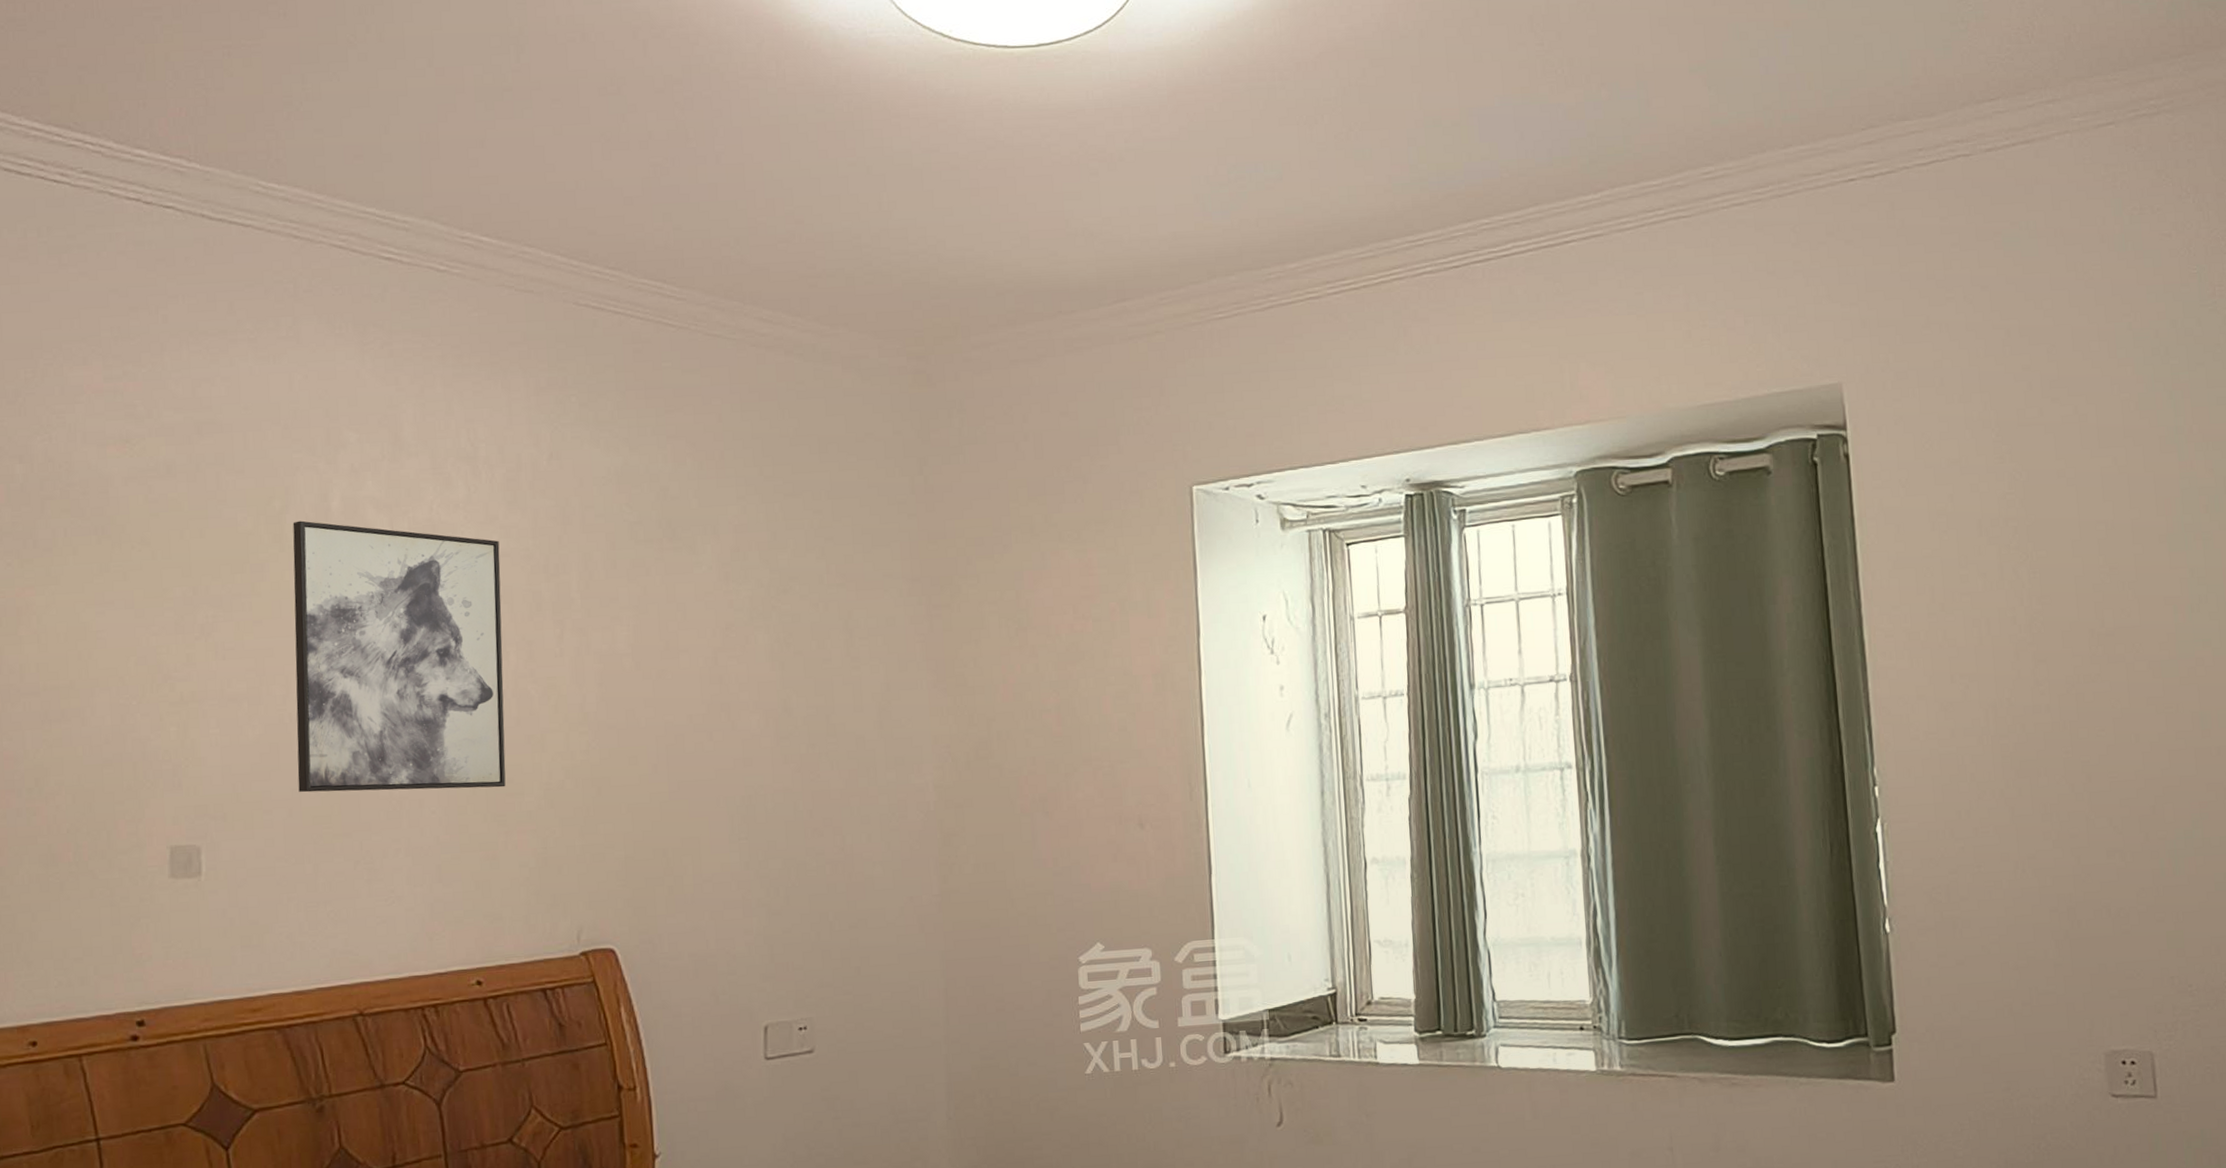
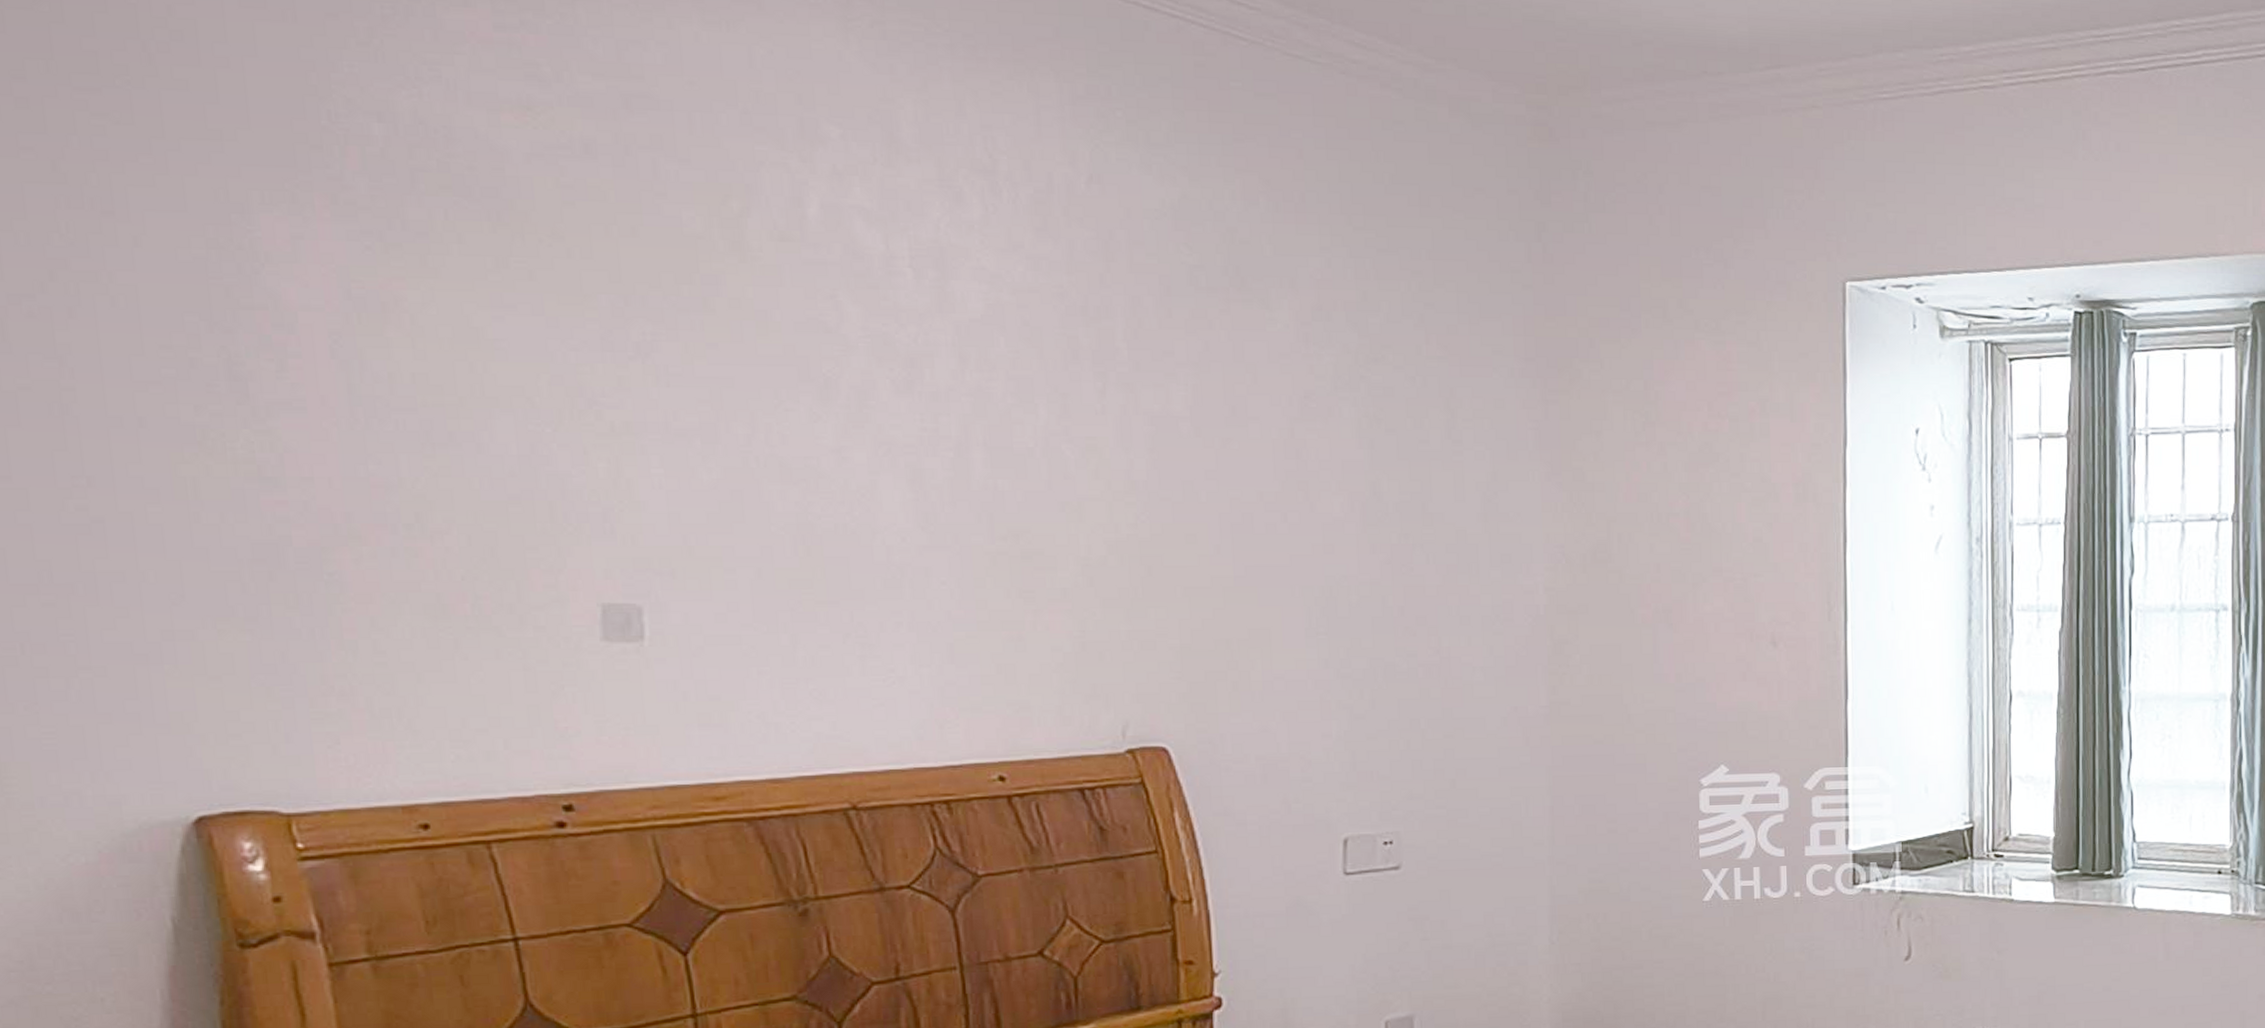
wall art: present [292,520,506,793] -> none [756,227,1034,560]

